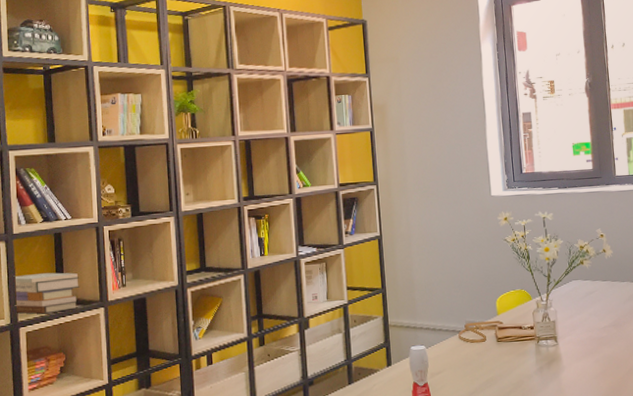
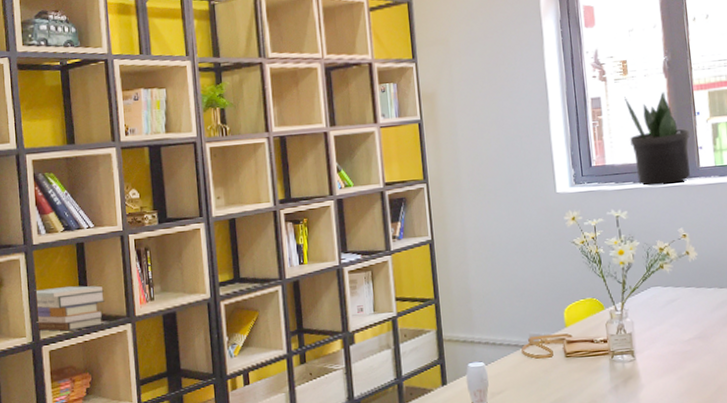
planter: none [552,109,607,192] -> present [624,92,690,186]

